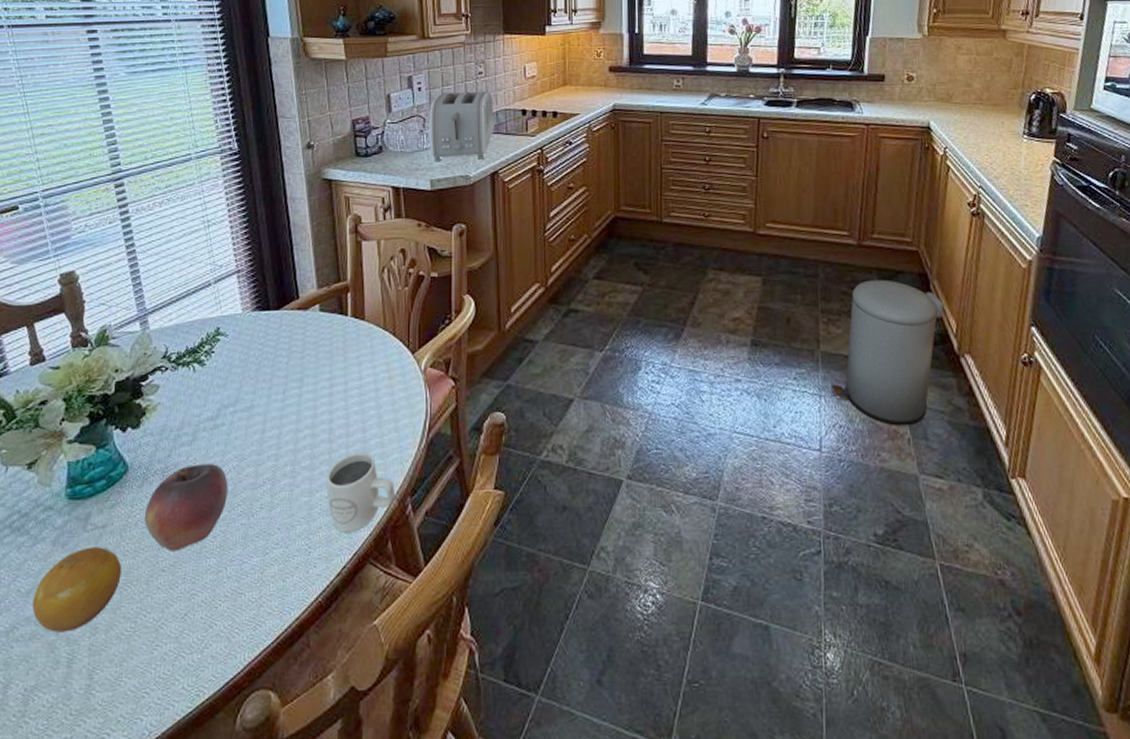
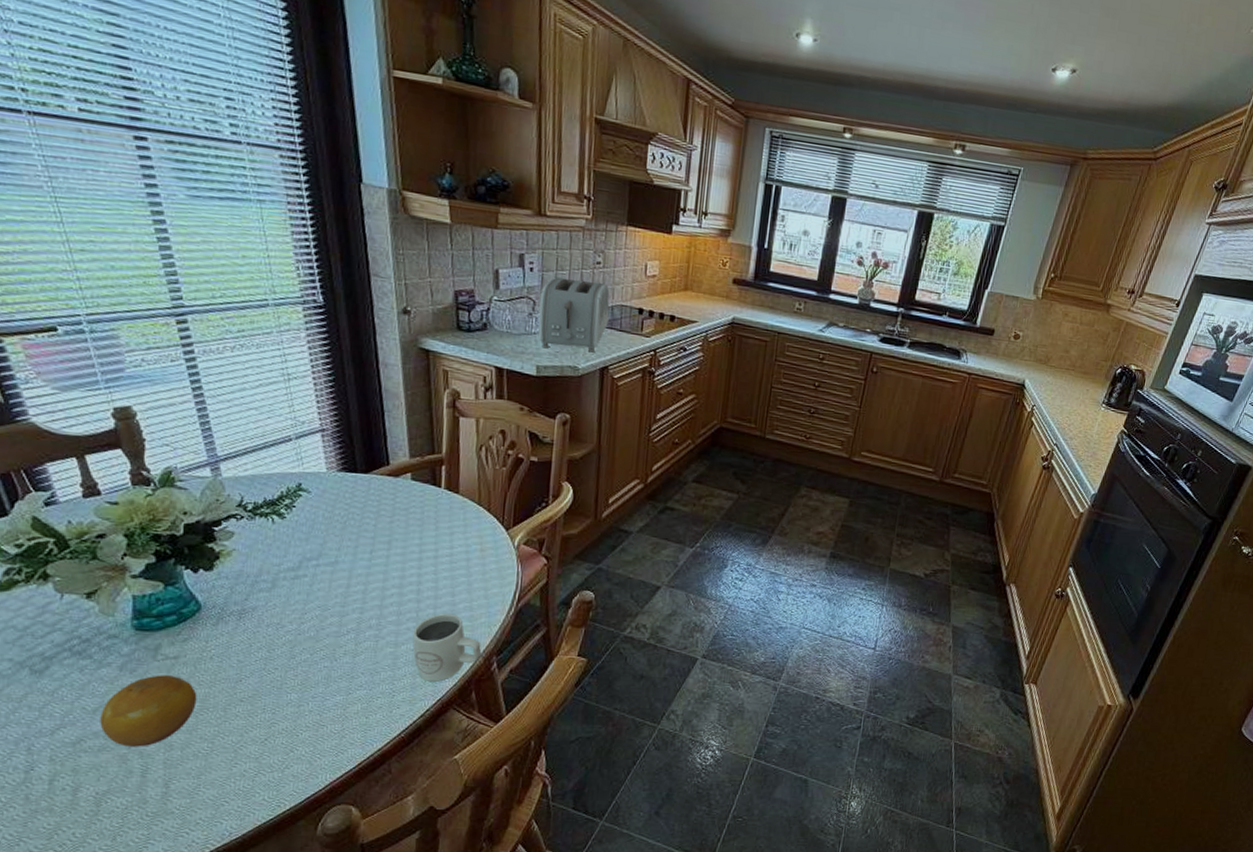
fruit: present [144,464,228,552] -> none [219,609,310,685]
pedal bin: present [831,279,944,426] -> none [893,513,1003,636]

